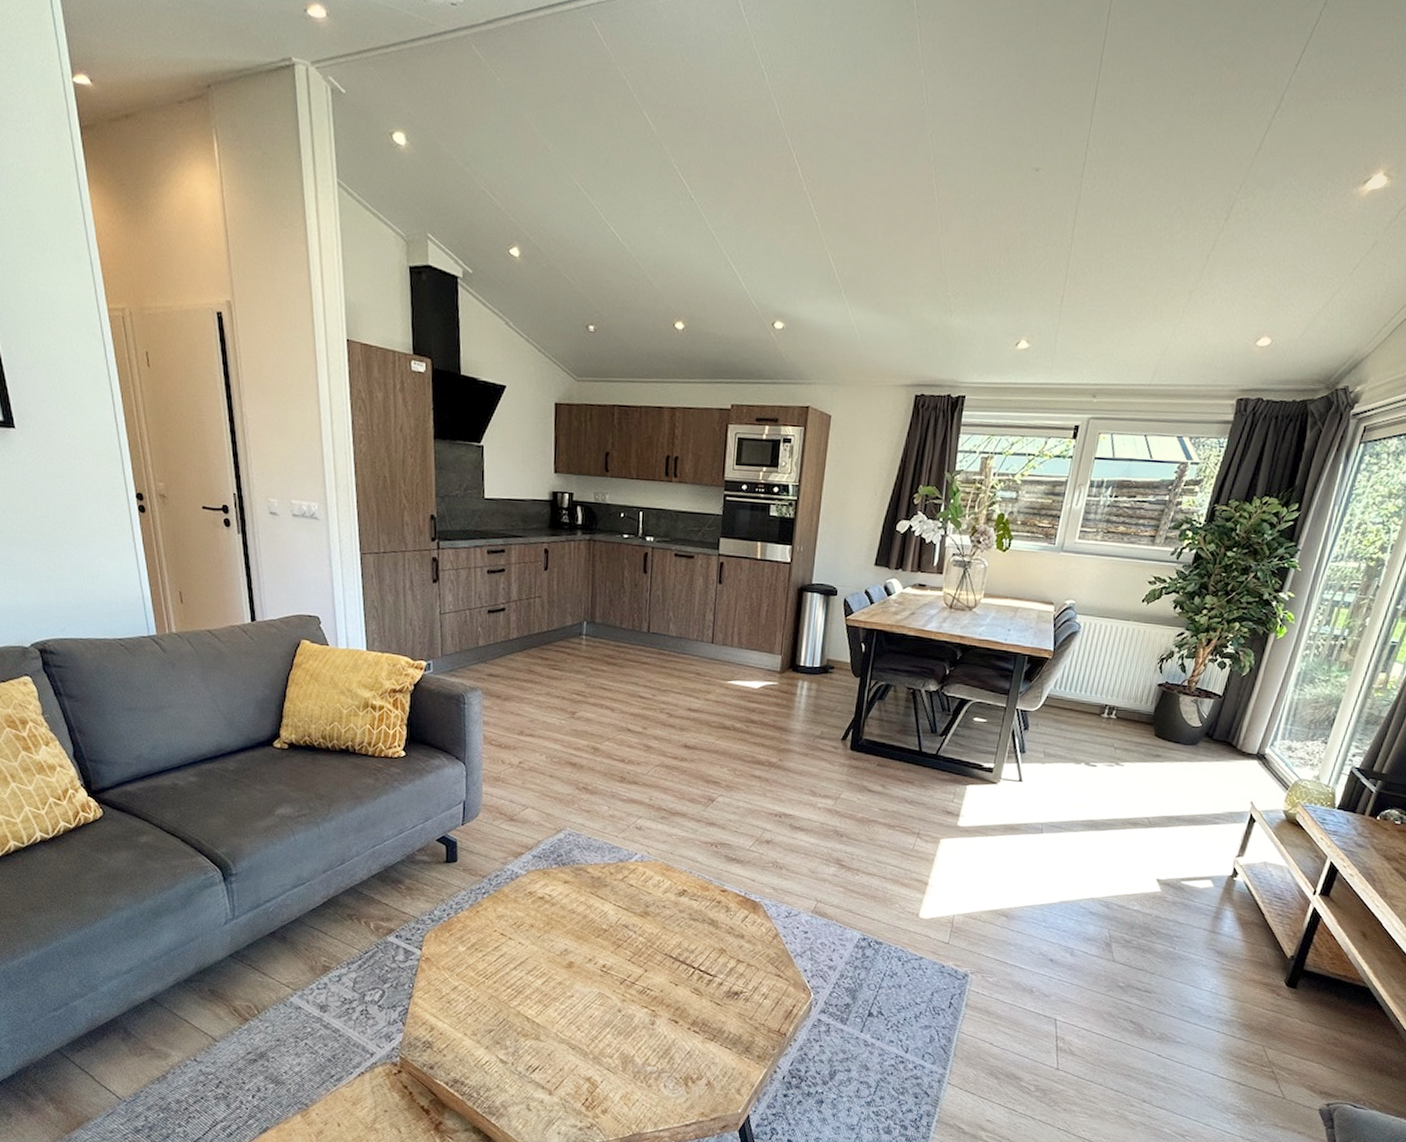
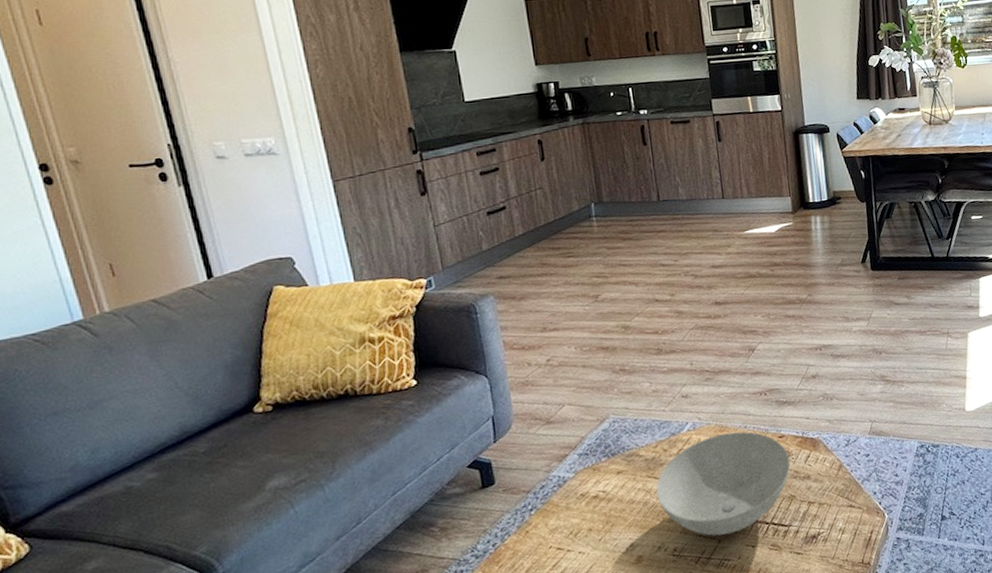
bowl: none [596,872,728,968] -> present [656,431,791,536]

